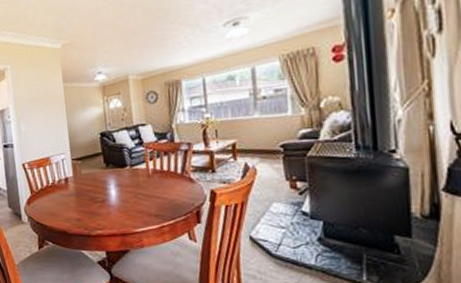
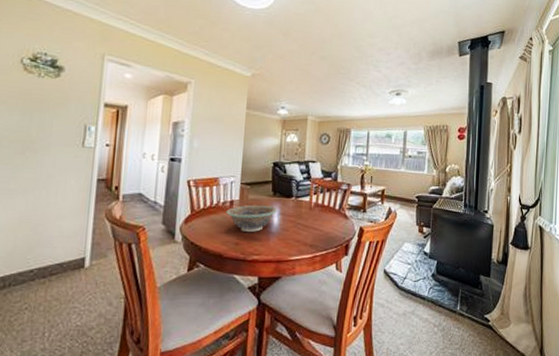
decorative bowl: none [63,178,113,208] -> present [226,204,277,233]

